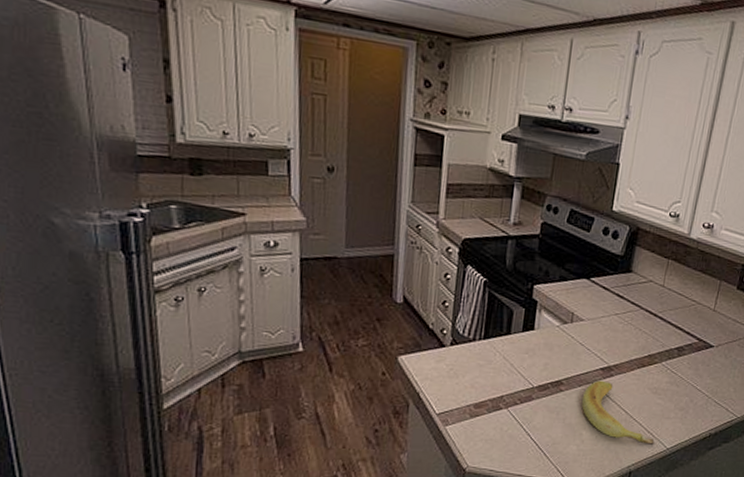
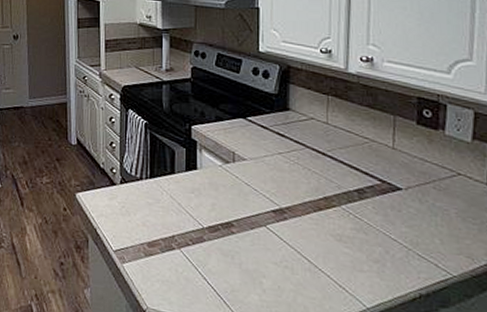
banana: present [581,380,655,445] -> none [256,223,350,302]

